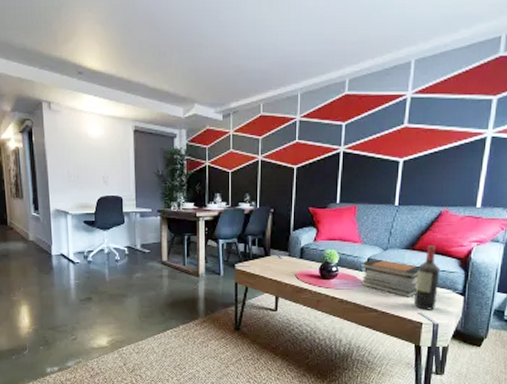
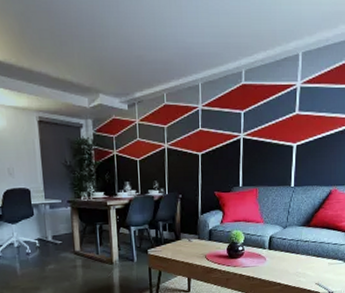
book stack: present [361,259,419,297] -> none [265,236,315,270]
wine bottle: present [414,245,441,310] -> none [312,221,333,281]

